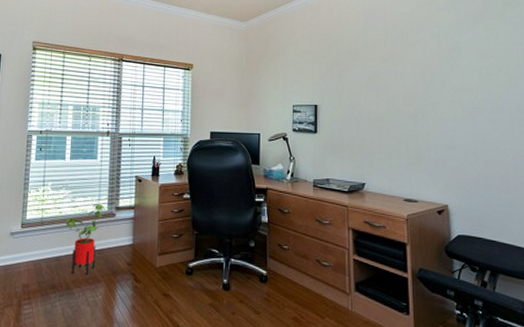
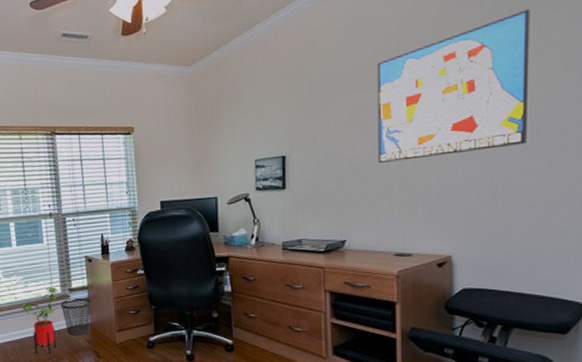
wastebasket: none [105,217,136,257] -> present [60,297,91,335]
wall art: none [386,20,495,121] -> present [377,9,530,163]

